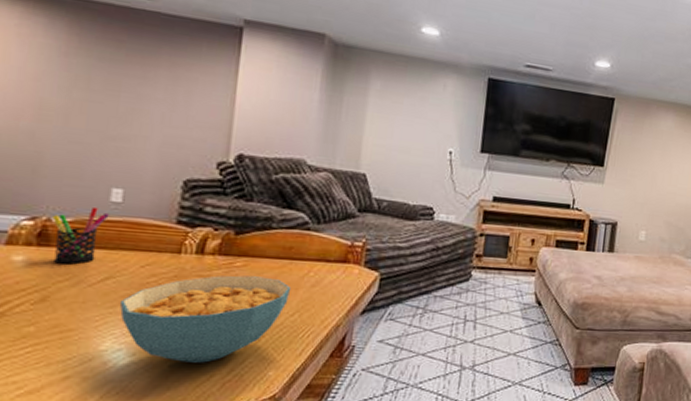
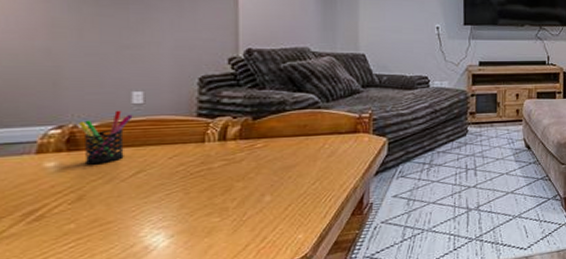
cereal bowl: present [119,275,292,363] -> none [152,154,310,237]

